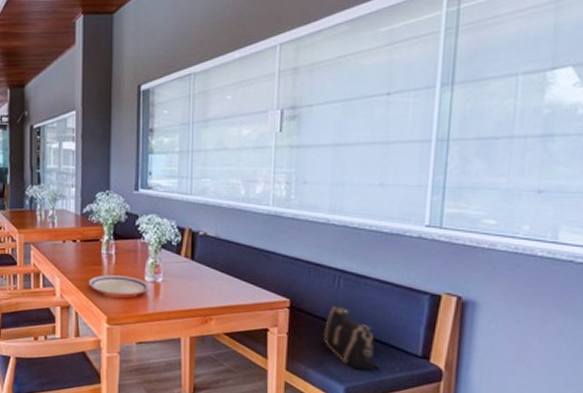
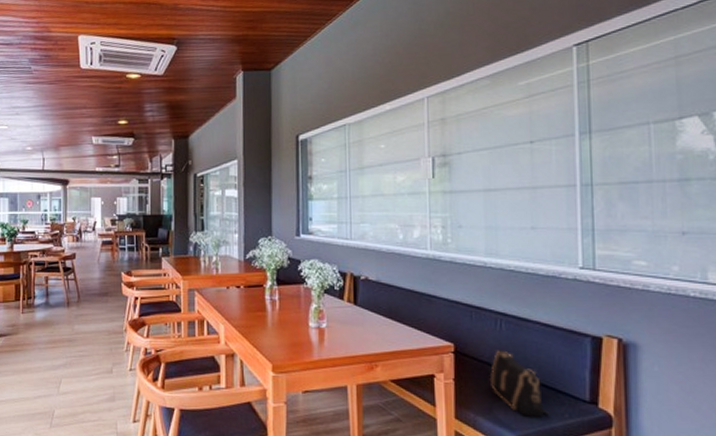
plate: present [89,275,150,297] -> none [253,321,314,344]

